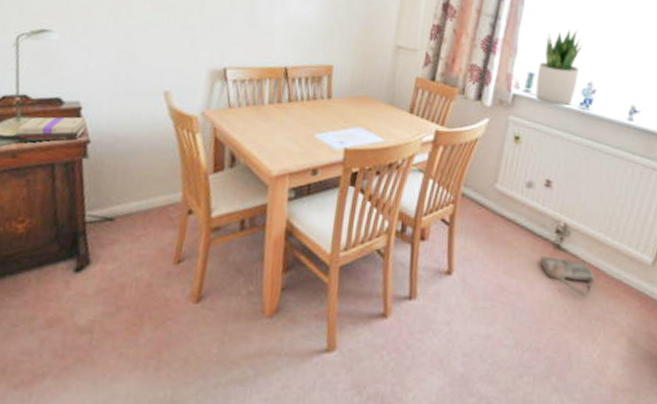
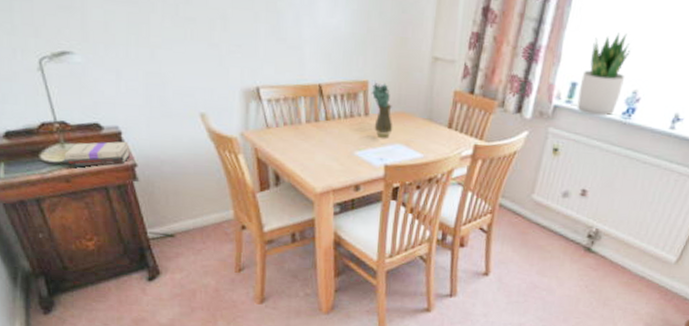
vase: none [335,67,355,123] -> present [371,82,393,139]
bag: present [540,255,595,299] -> none [571,257,621,293]

